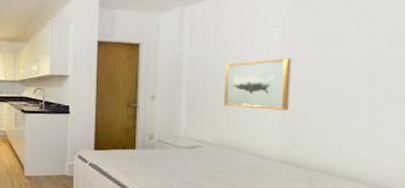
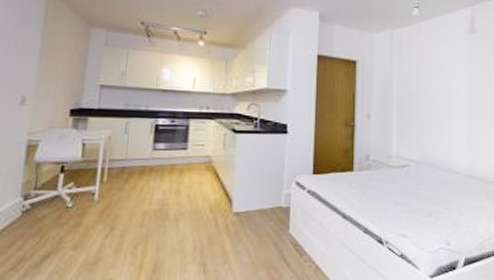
wall art: present [223,57,292,110] -> none [425,82,472,129]

